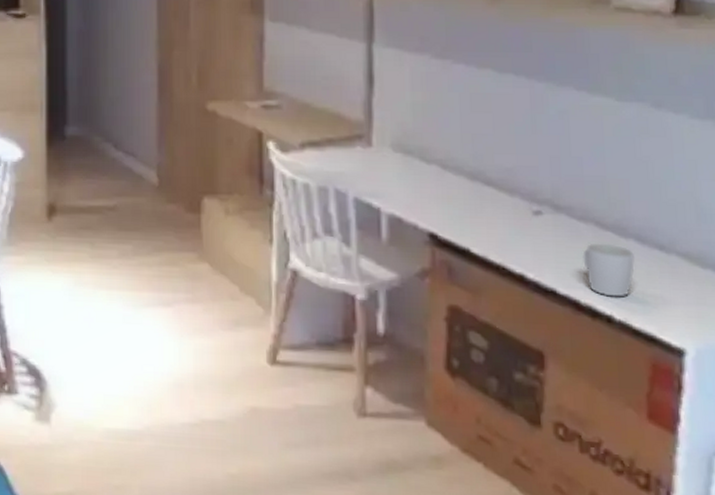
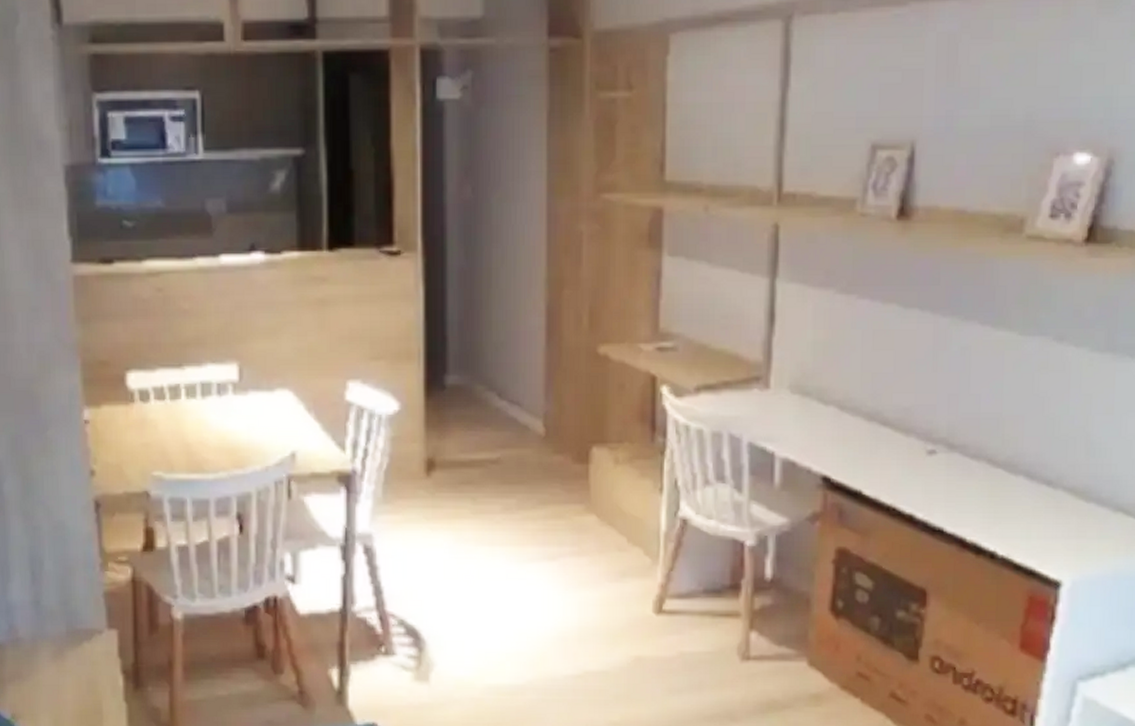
mug: present [582,243,635,298] -> none [972,480,1022,533]

